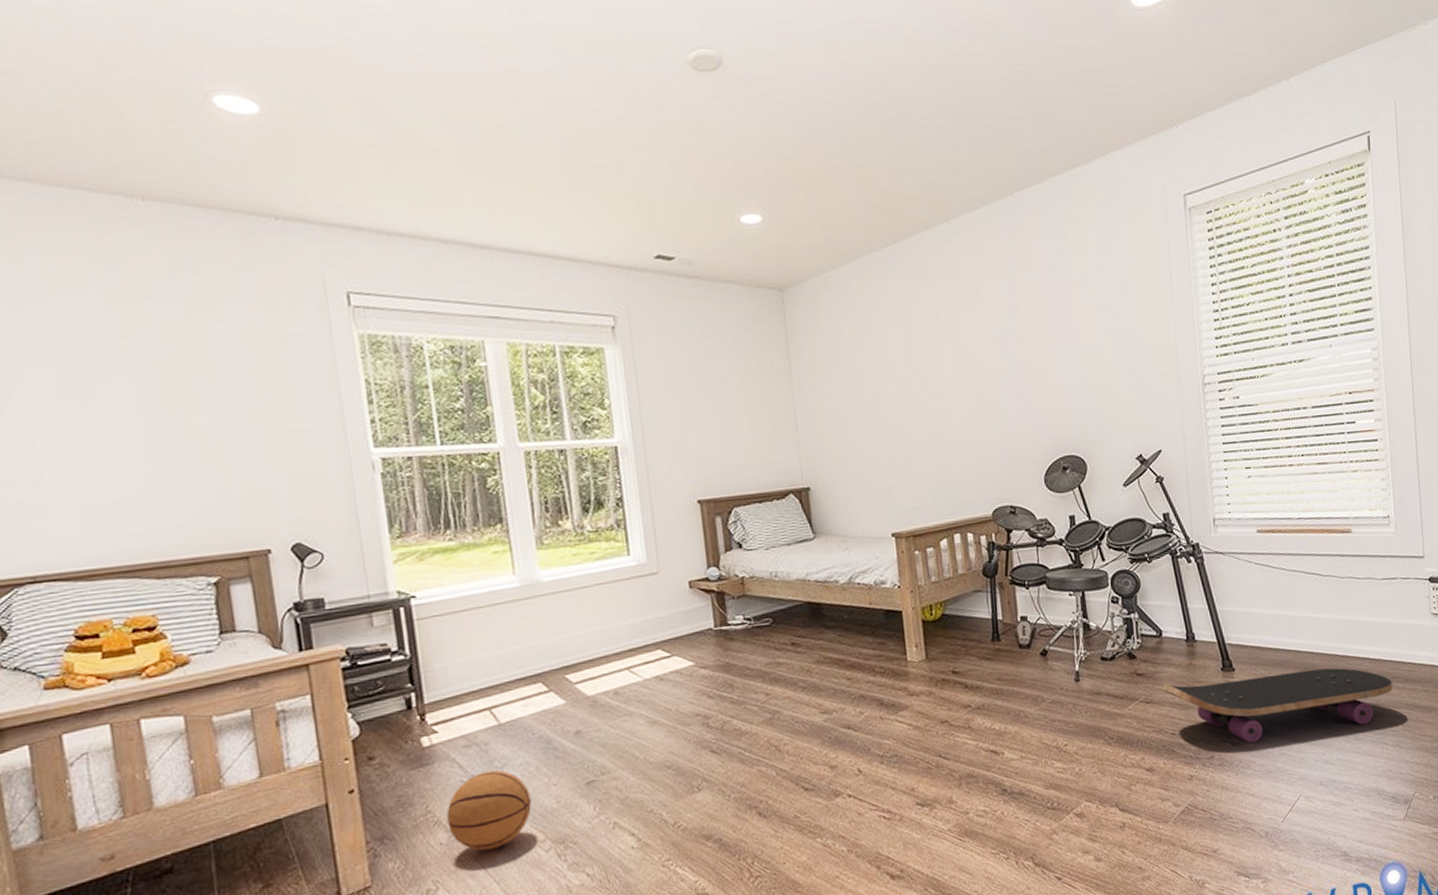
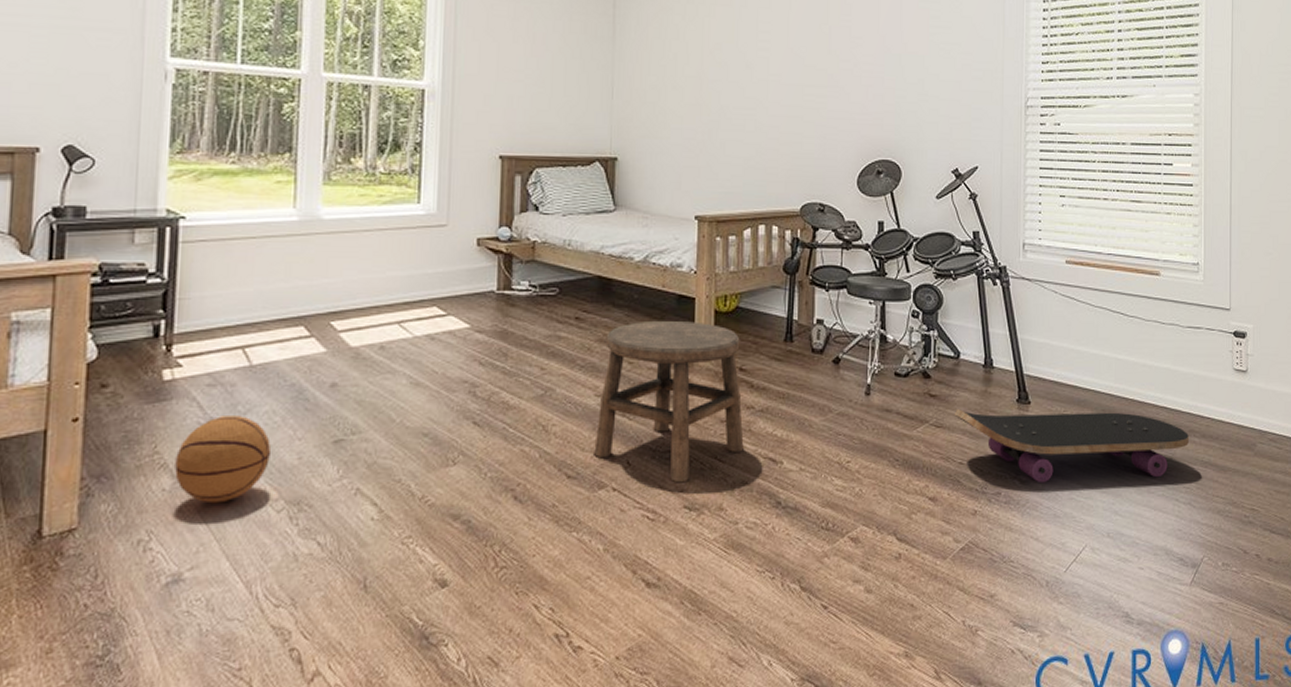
stool: none [822,633,966,783] -> present [594,320,744,483]

